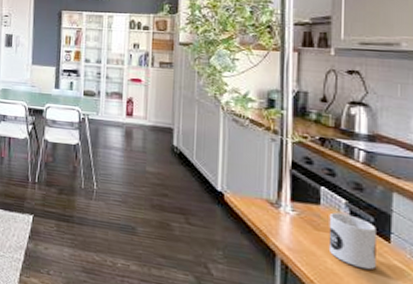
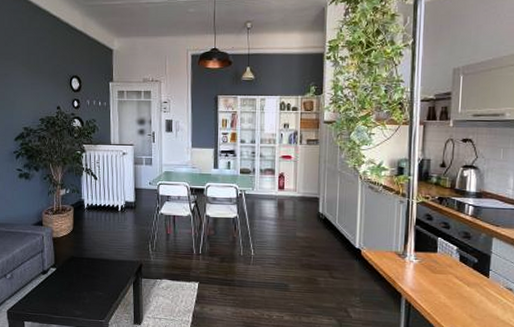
mug: present [328,212,376,270] -> none [442,258,479,301]

